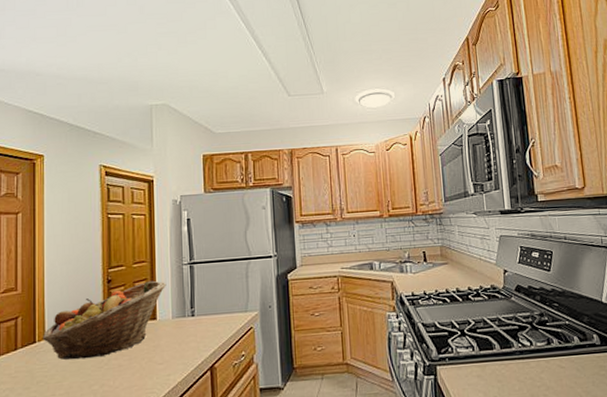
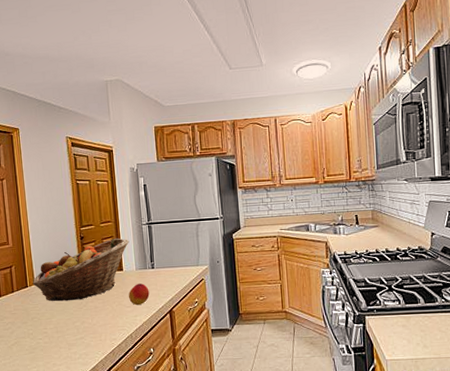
peach: none [162,335,187,362] -> present [129,283,150,306]

